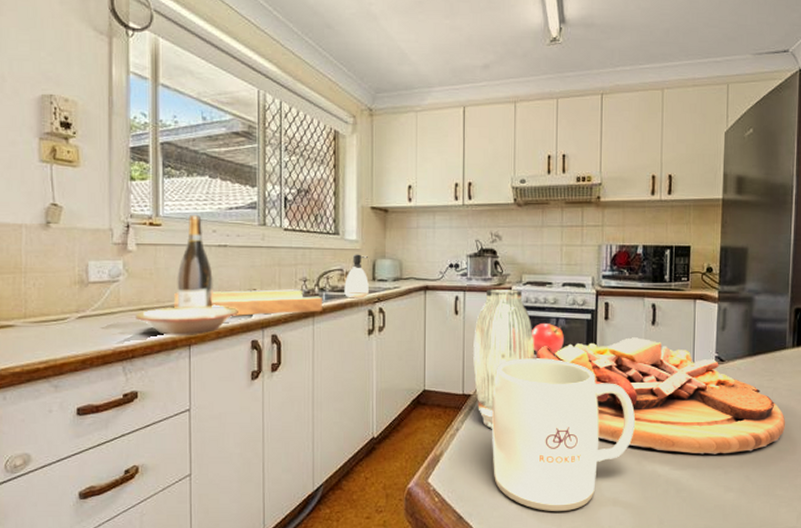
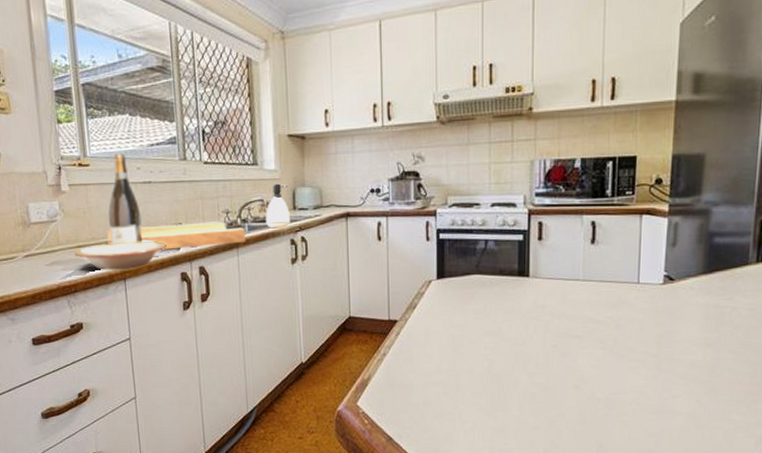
vase: present [473,289,534,429] -> none [398,212,462,354]
mug: present [491,358,635,511] -> none [418,282,572,434]
fruit: present [532,323,564,356] -> none [459,246,493,279]
food platter: present [536,337,786,455] -> none [464,257,746,378]

